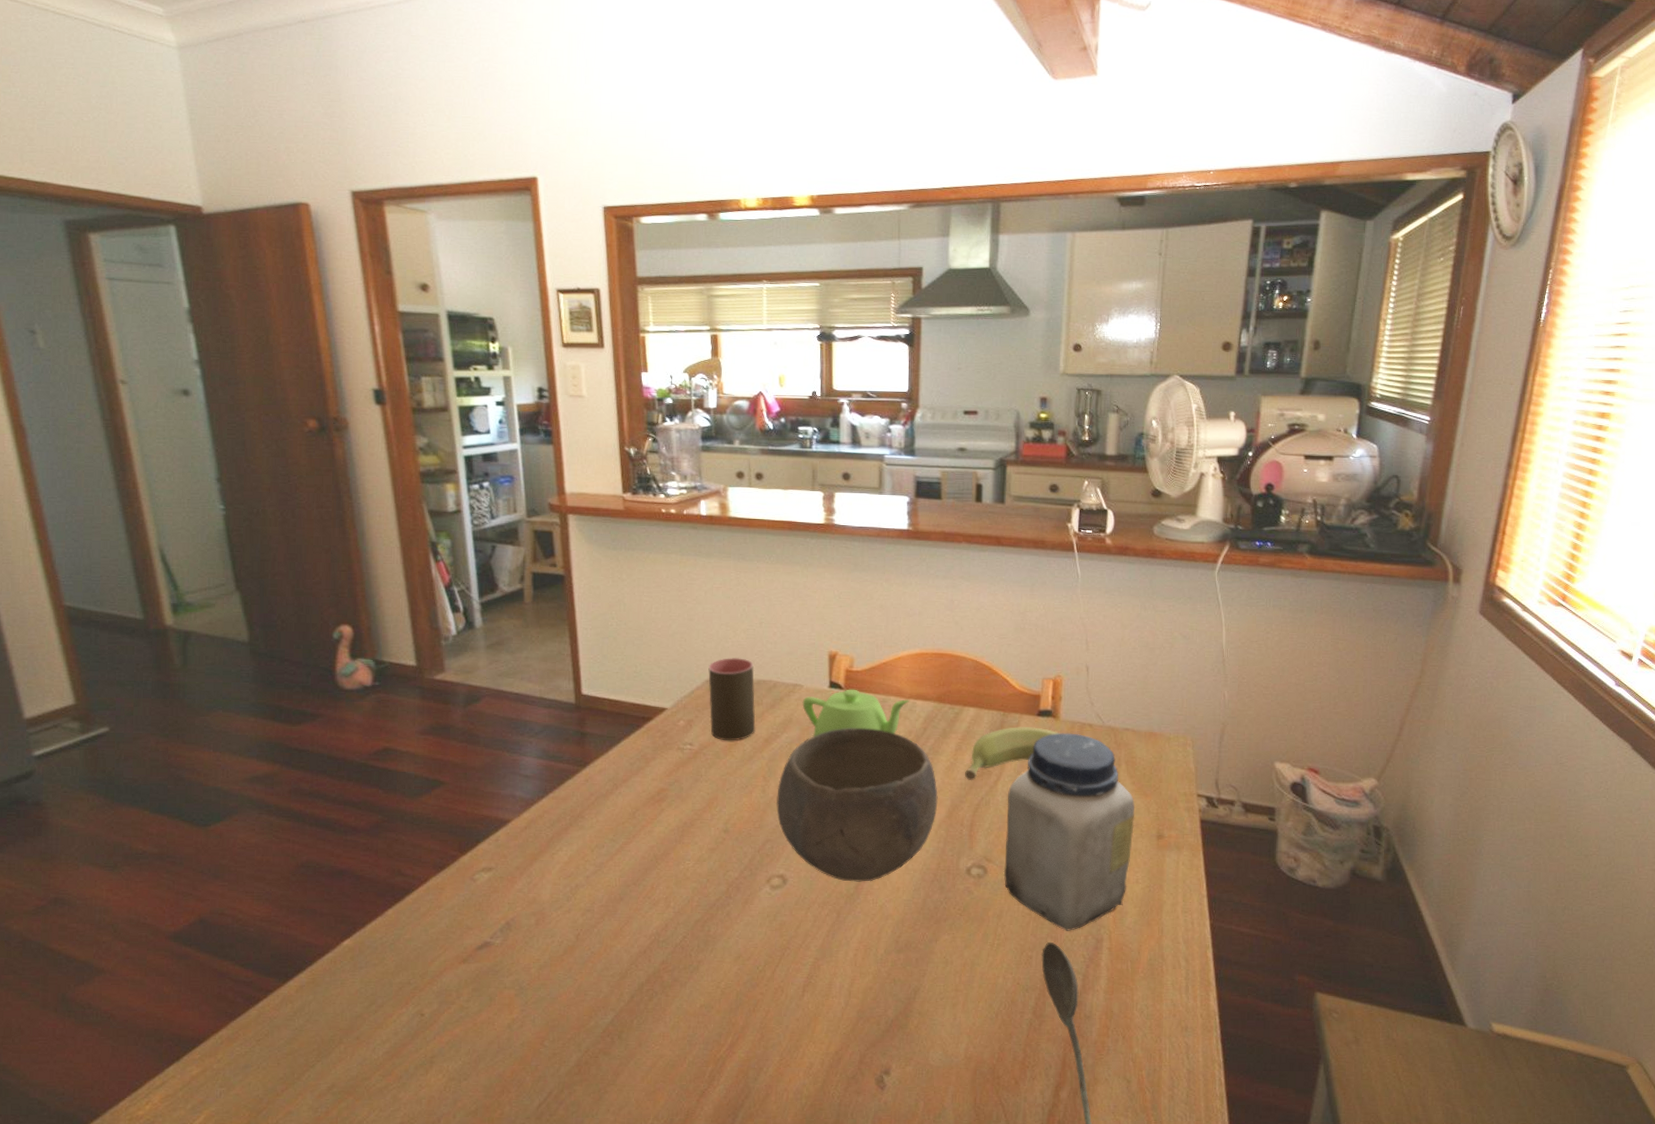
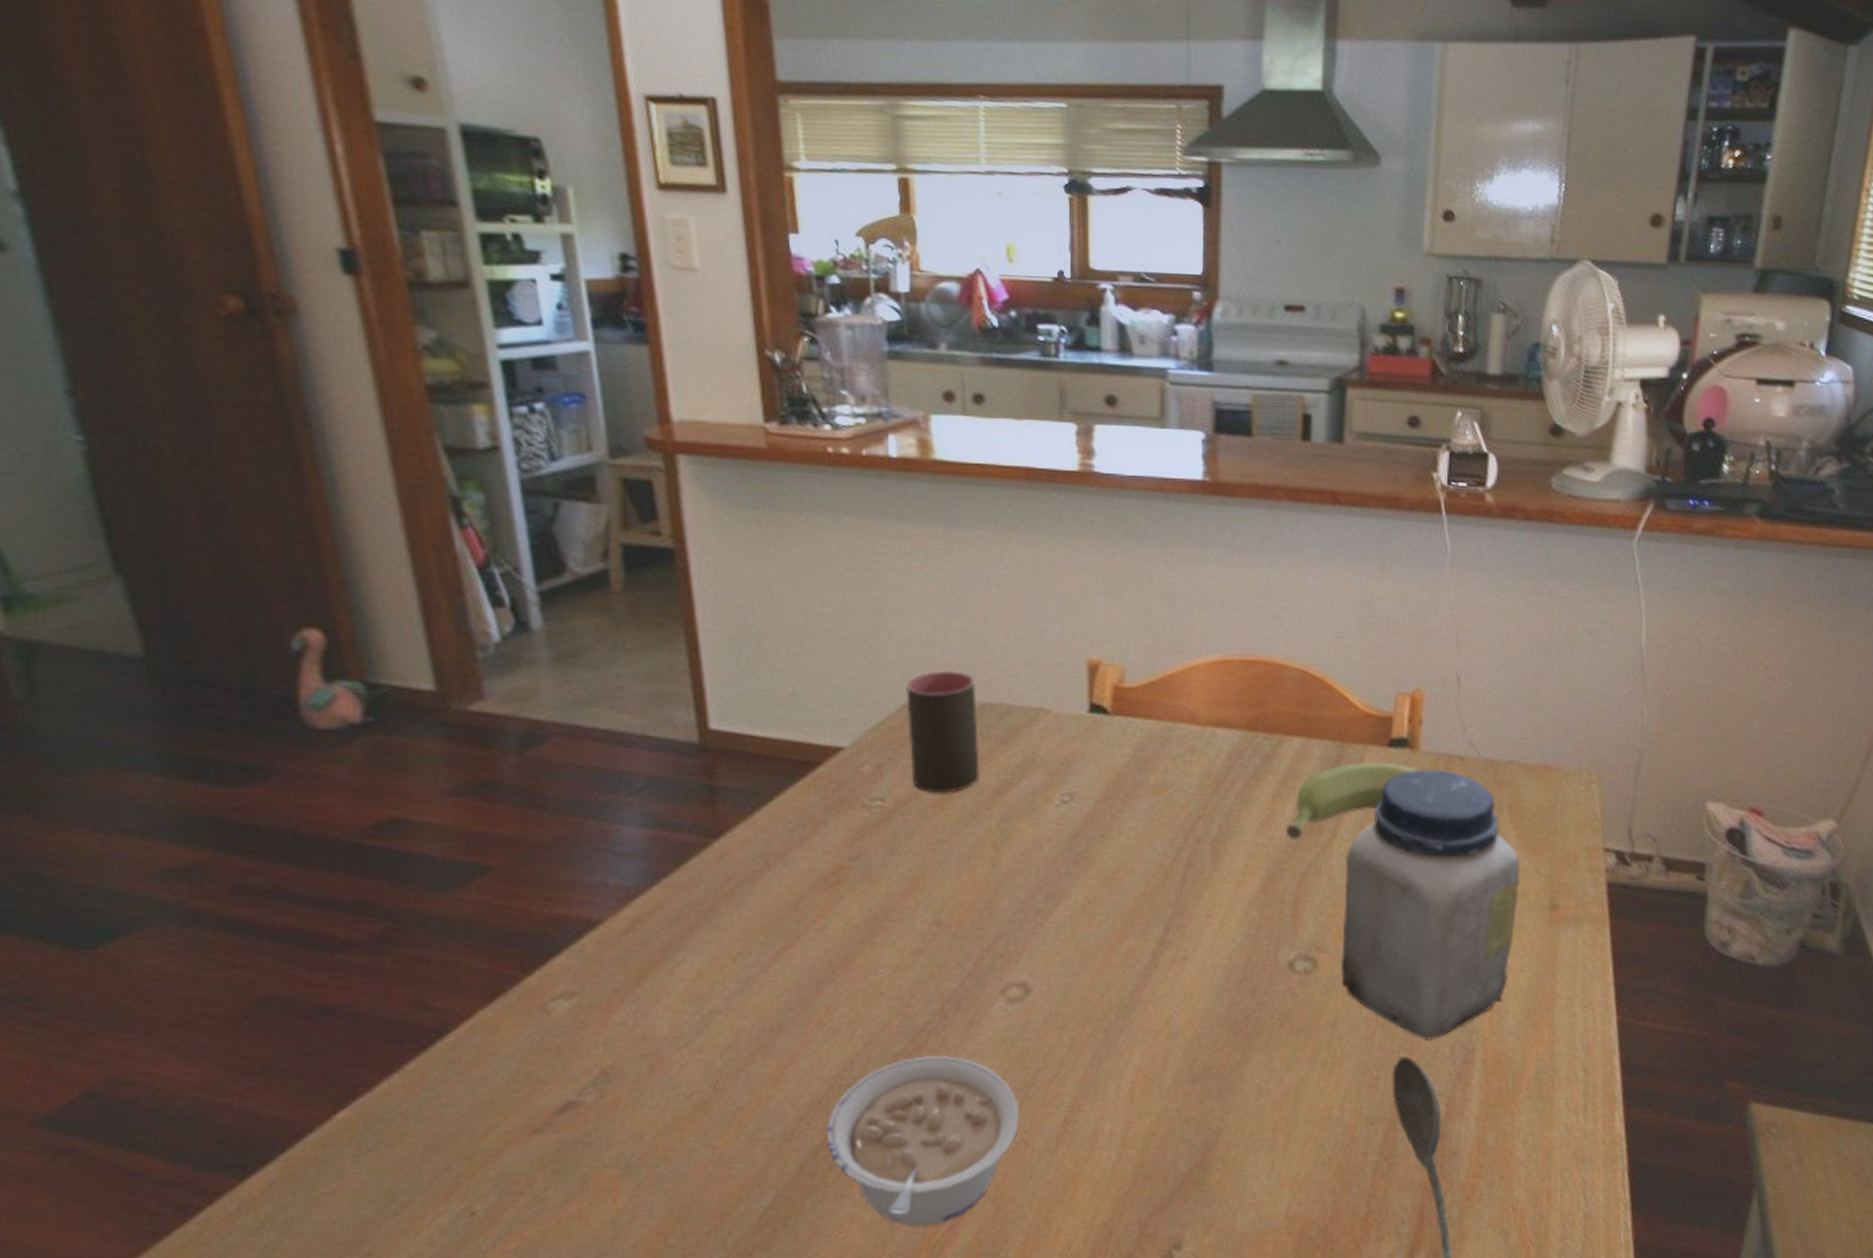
legume: none [648,923,779,1045] -> present [826,1055,1020,1227]
bowl: present [775,727,938,882] -> none [1012,769,1248,988]
teapot: present [802,689,910,736] -> none [1049,713,1208,783]

